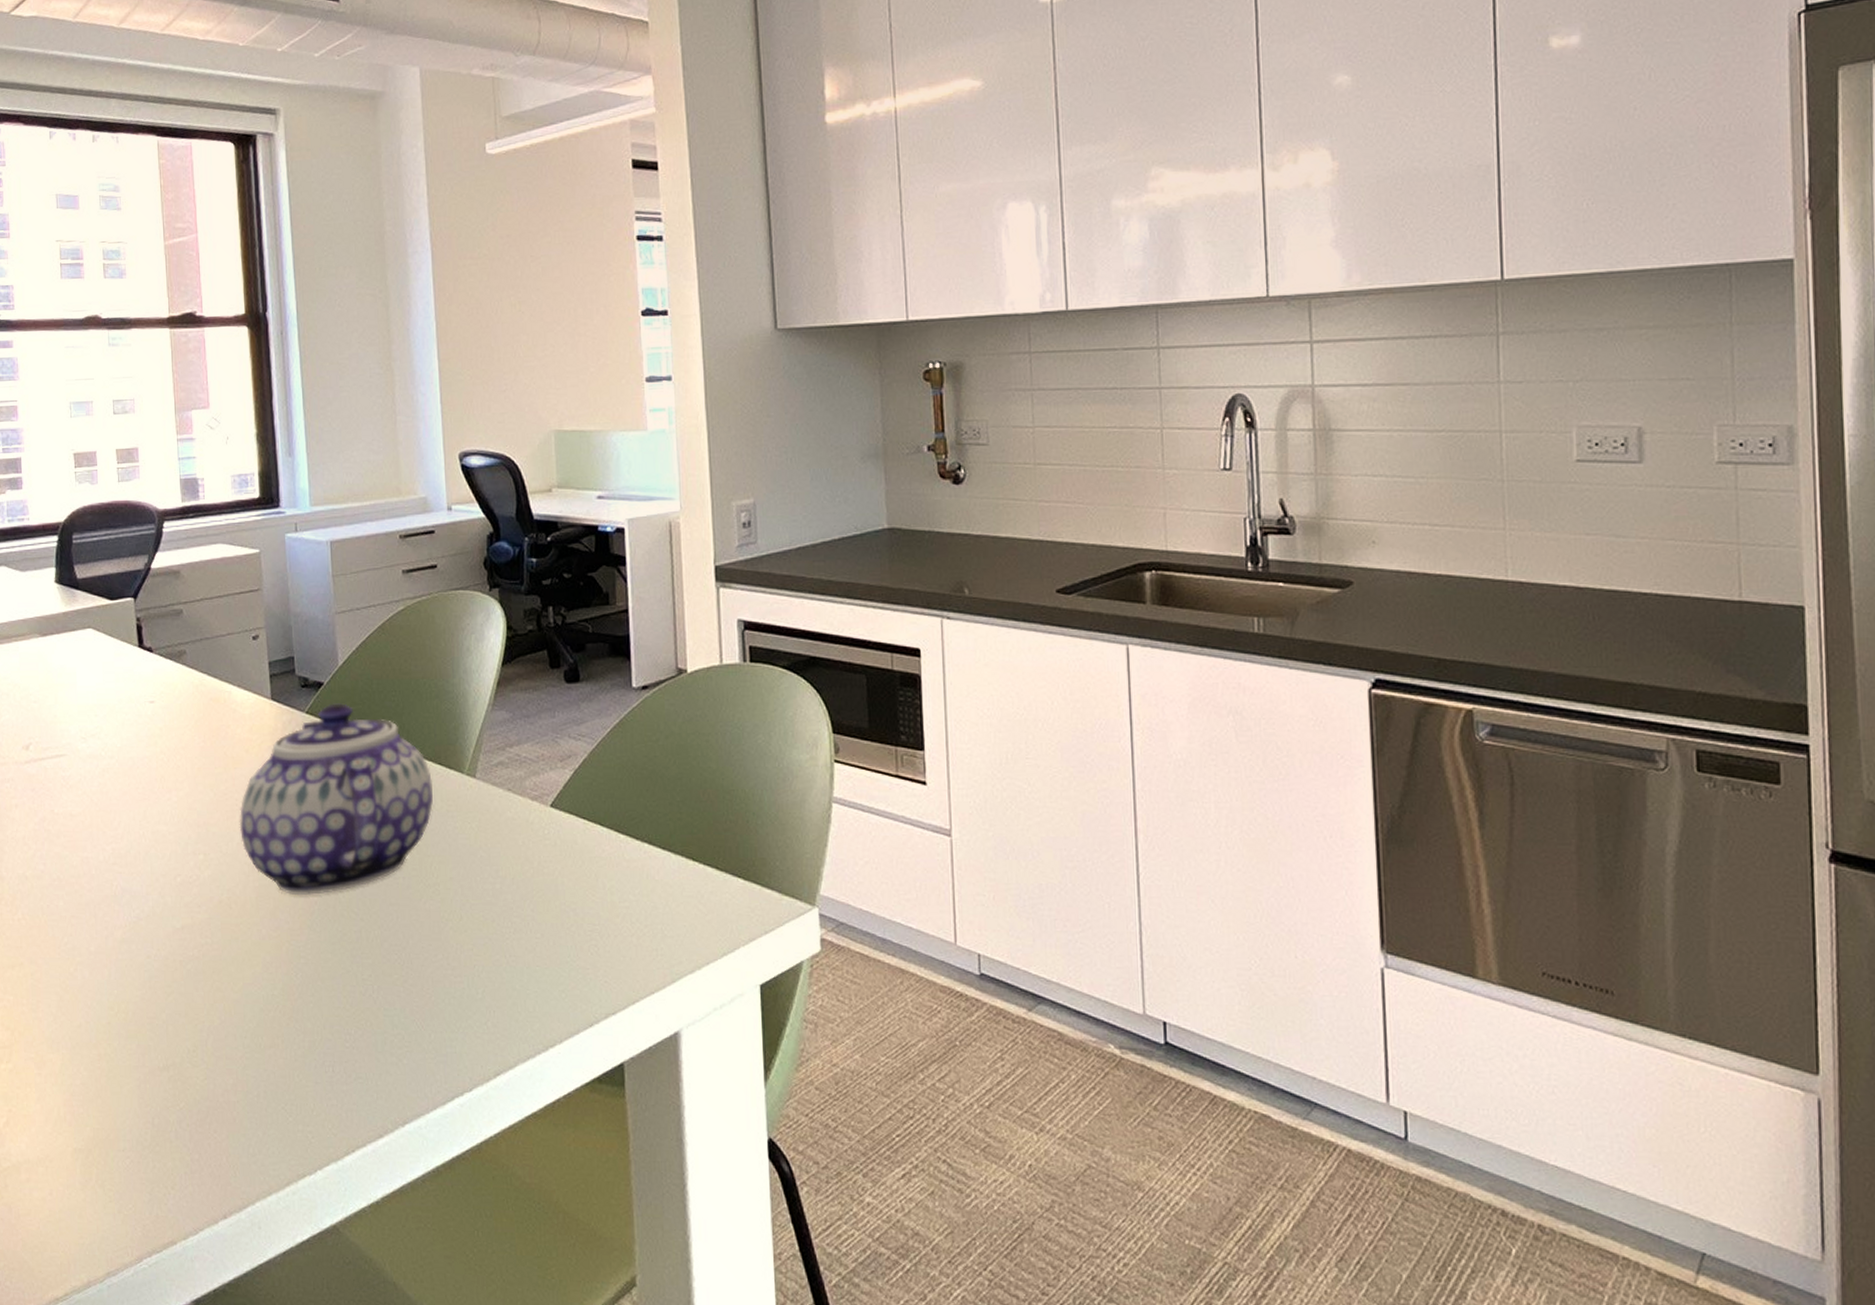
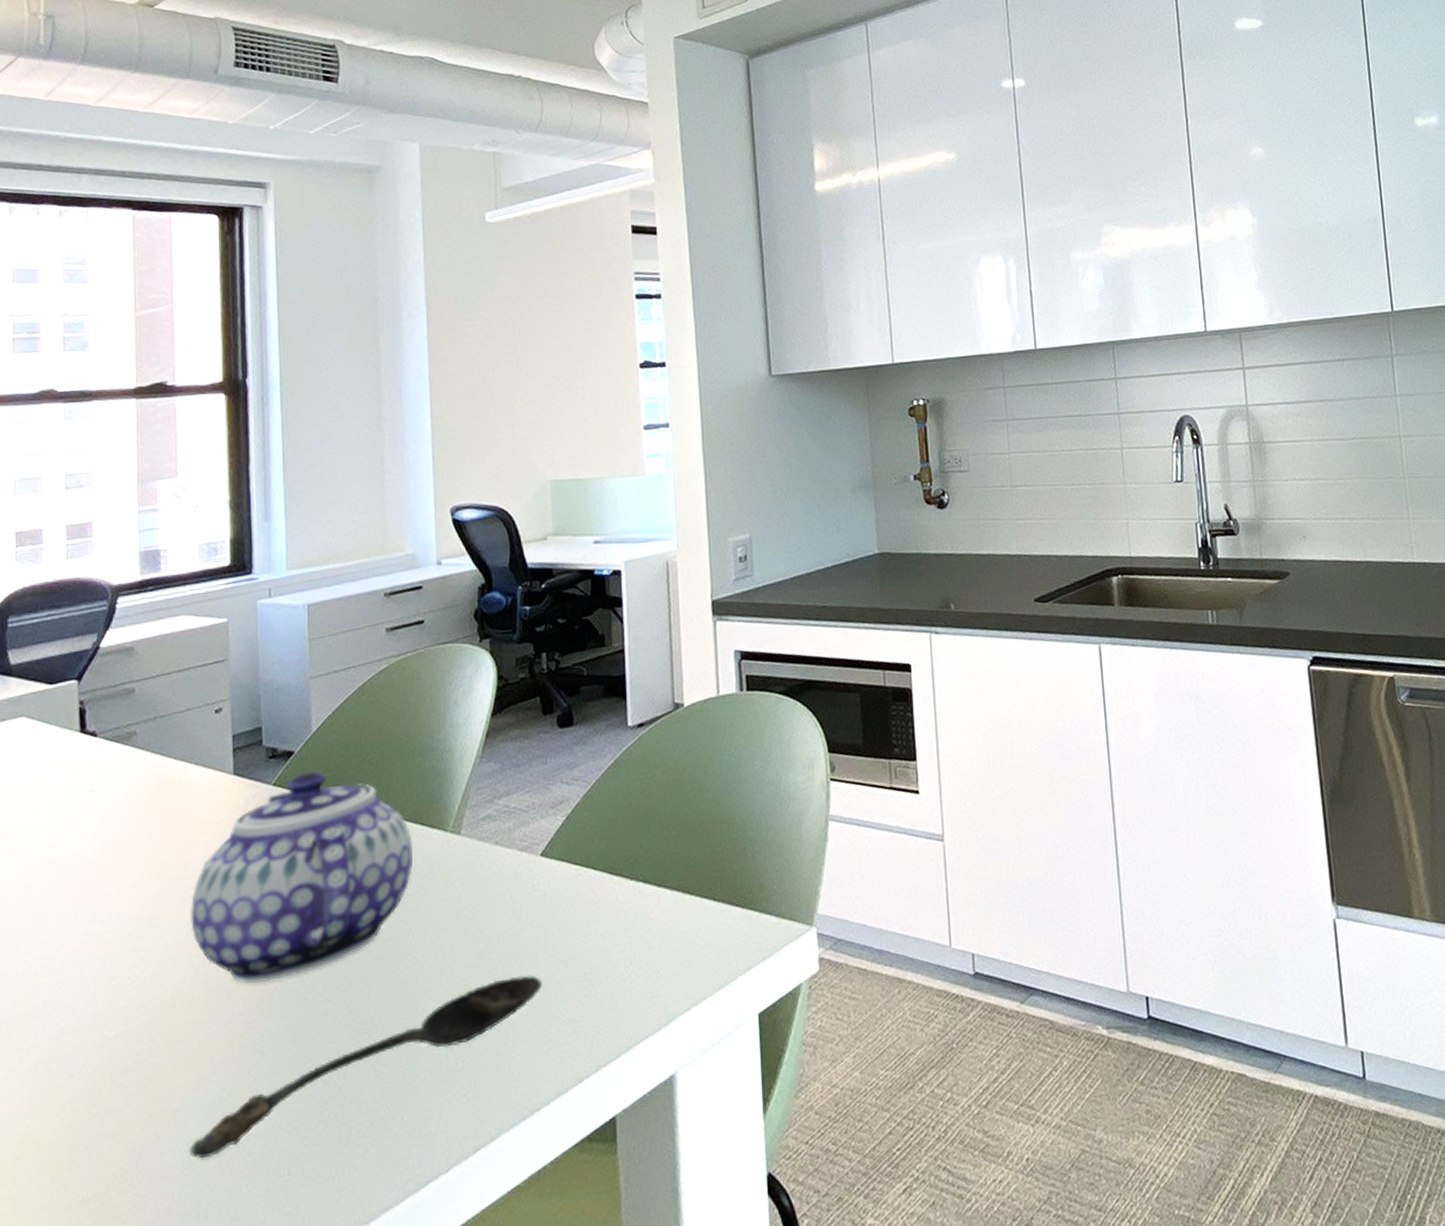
spoon: none [248,918,554,1047] -> present [189,975,542,1159]

